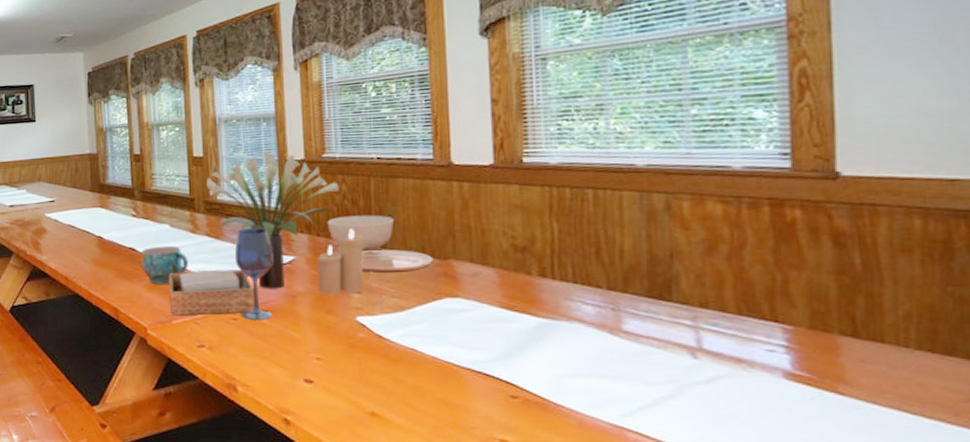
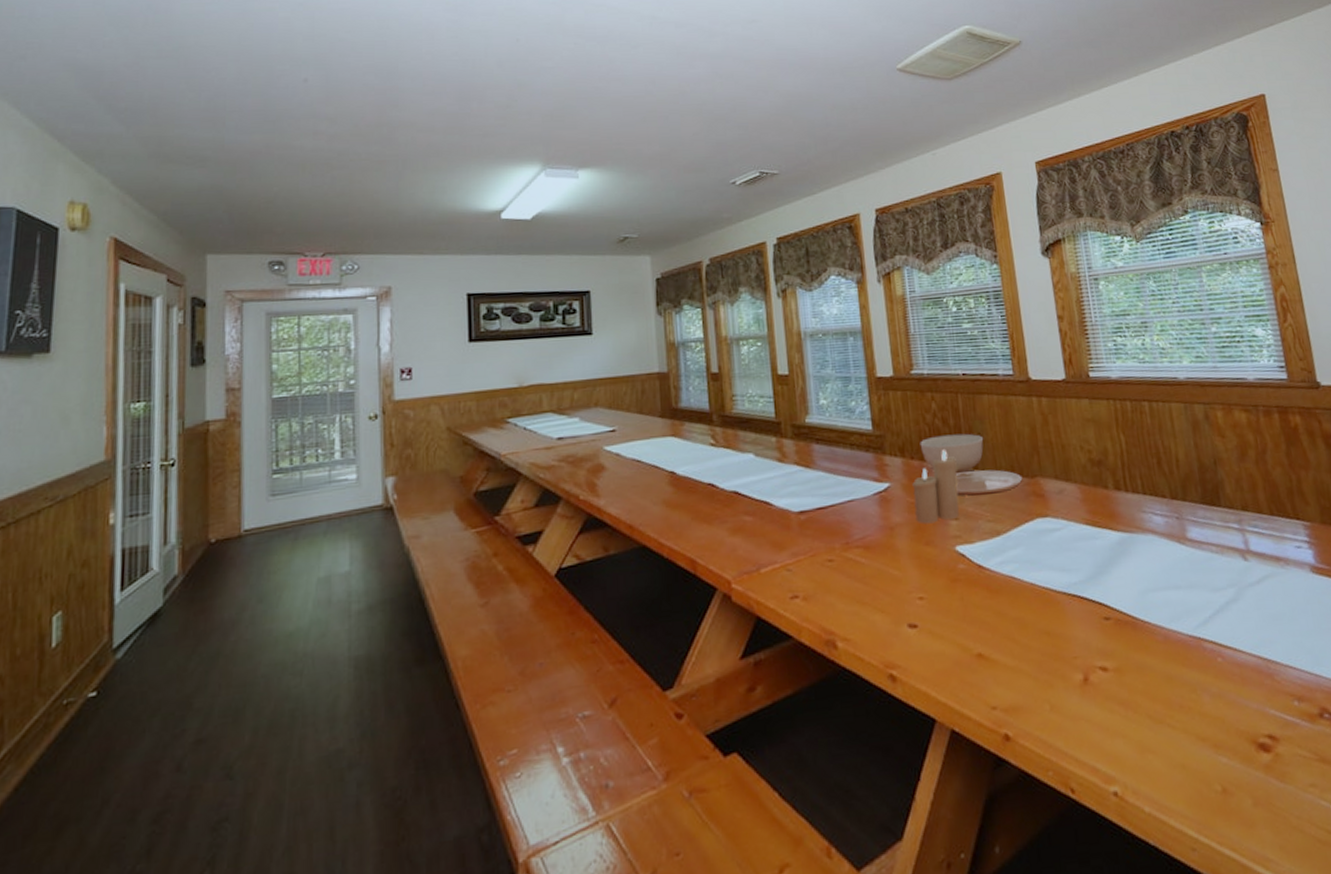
cup: present [141,245,189,284] -> none [721,478,777,526]
napkin holder: present [168,270,255,315] -> none [754,502,851,562]
flower arrangement: present [207,151,339,288] -> none [793,367,929,521]
wineglass: present [234,228,273,321] -> none [826,453,871,561]

